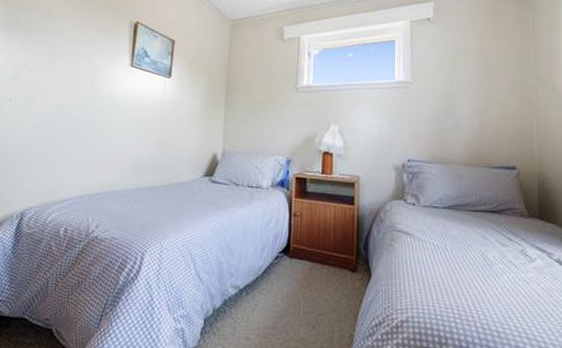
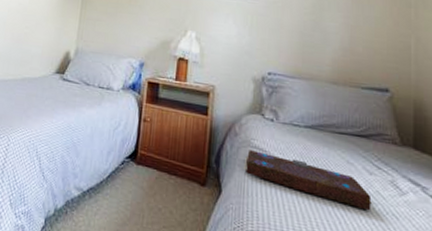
book: none [390,234,507,279] -> present [243,150,373,211]

